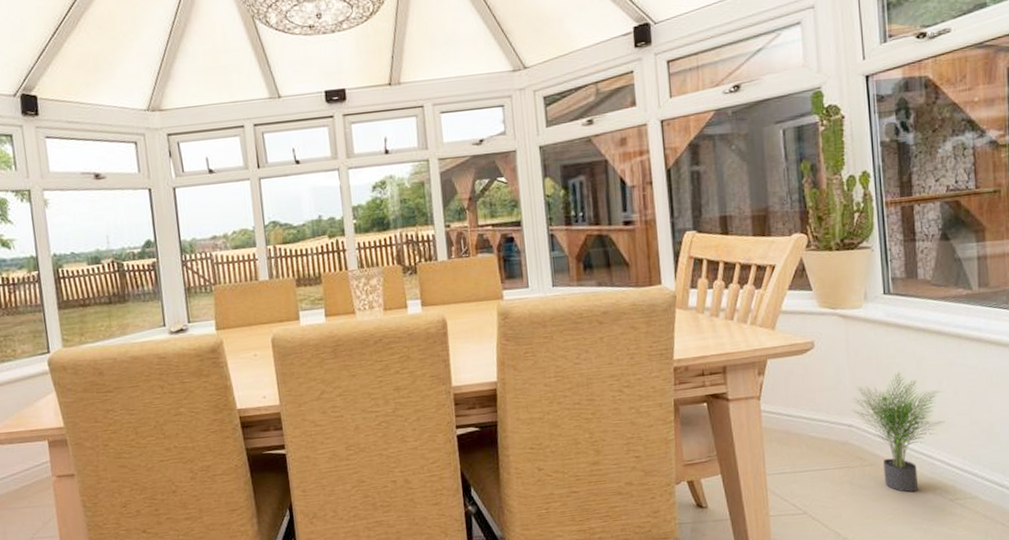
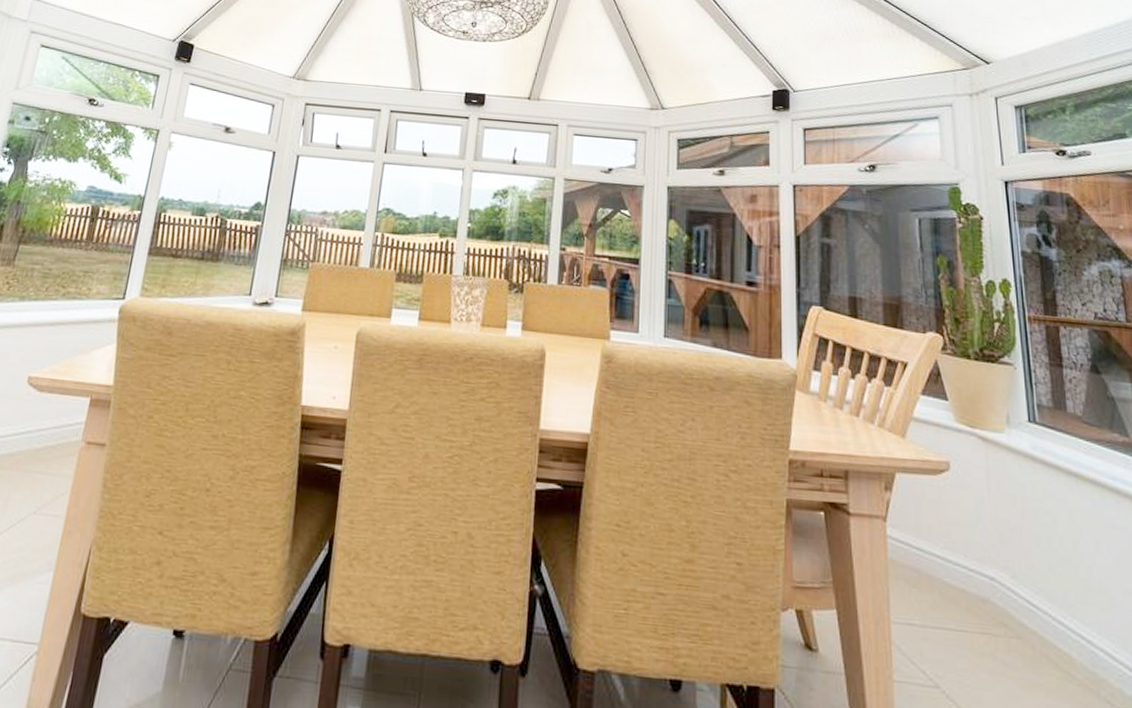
potted plant: present [852,371,945,493] -> none [994,520,1106,688]

